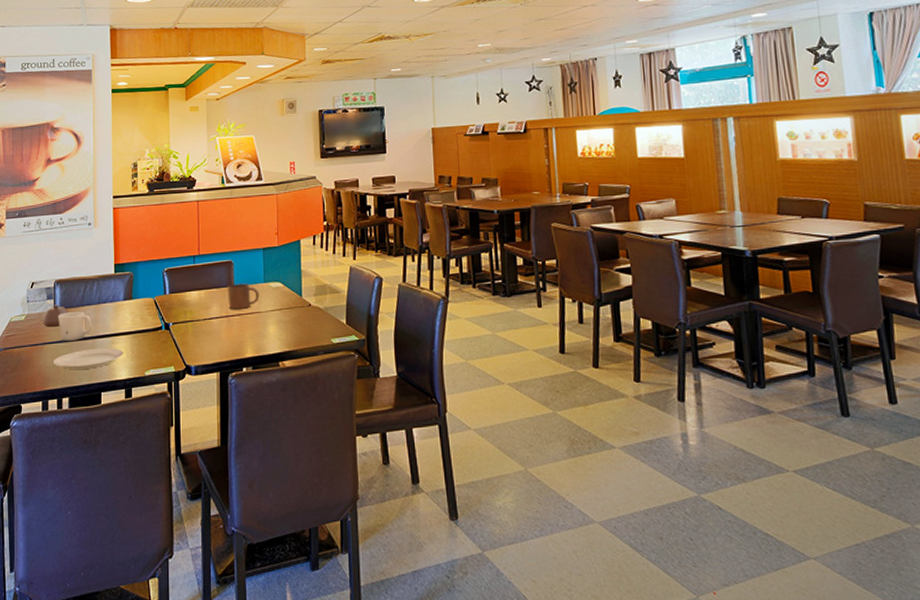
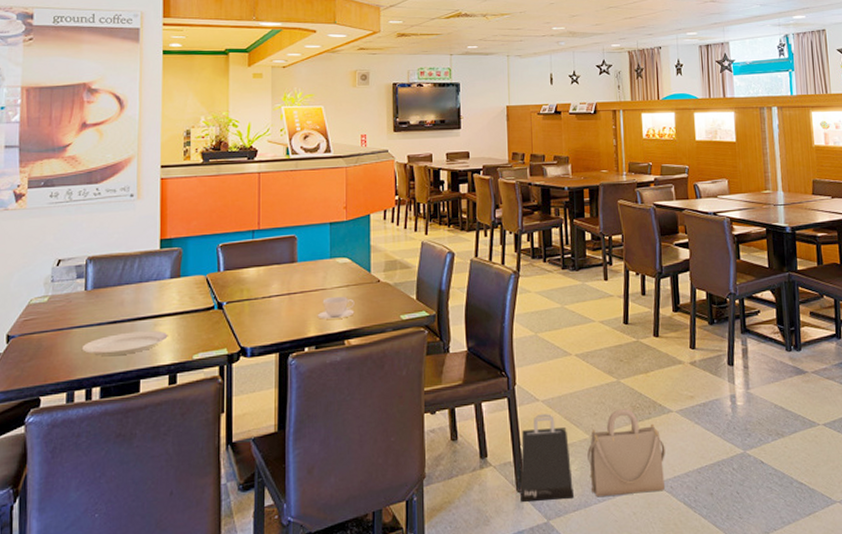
sugar bowl: present [44,304,69,328] -> none [71,284,103,310]
mug: present [58,311,92,341] -> none [90,290,131,324]
mug: present [227,283,259,310] -> none [290,259,325,287]
teacup: none [253,319,288,341] -> present [317,296,355,319]
shopping bag: none [453,443,509,531] -> present [520,414,574,502]
handbag: none [523,441,608,532] -> present [587,408,665,498]

